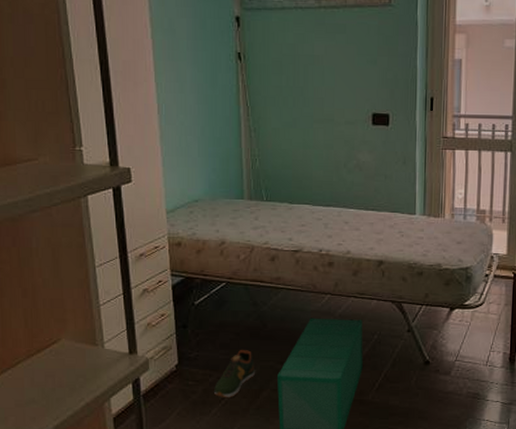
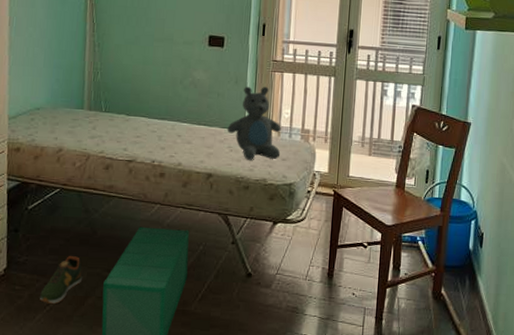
teddy bear: none [396,165,455,245] -> present [227,86,281,160]

